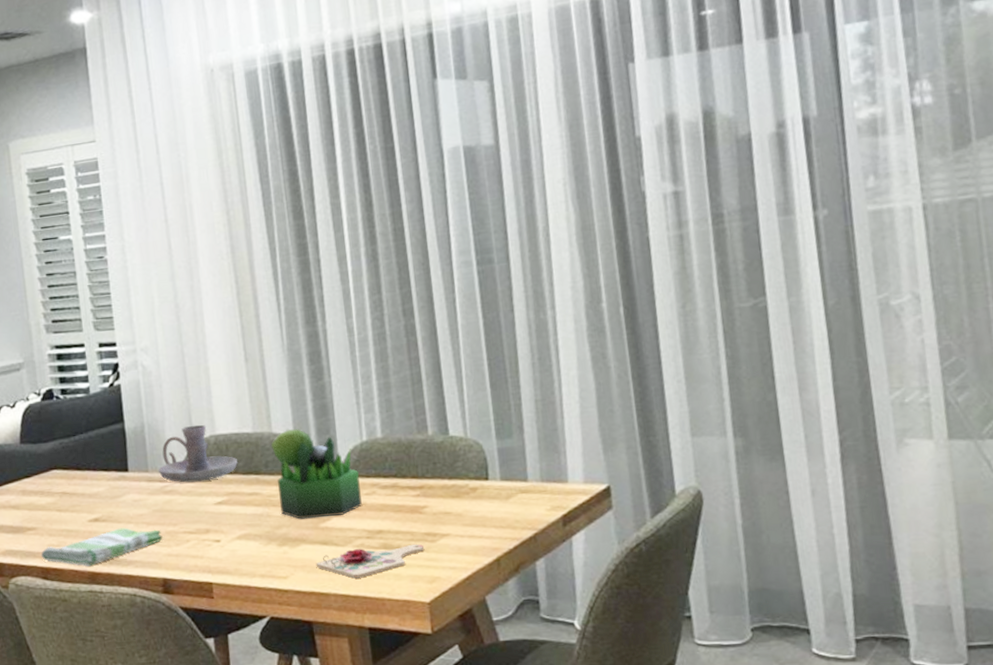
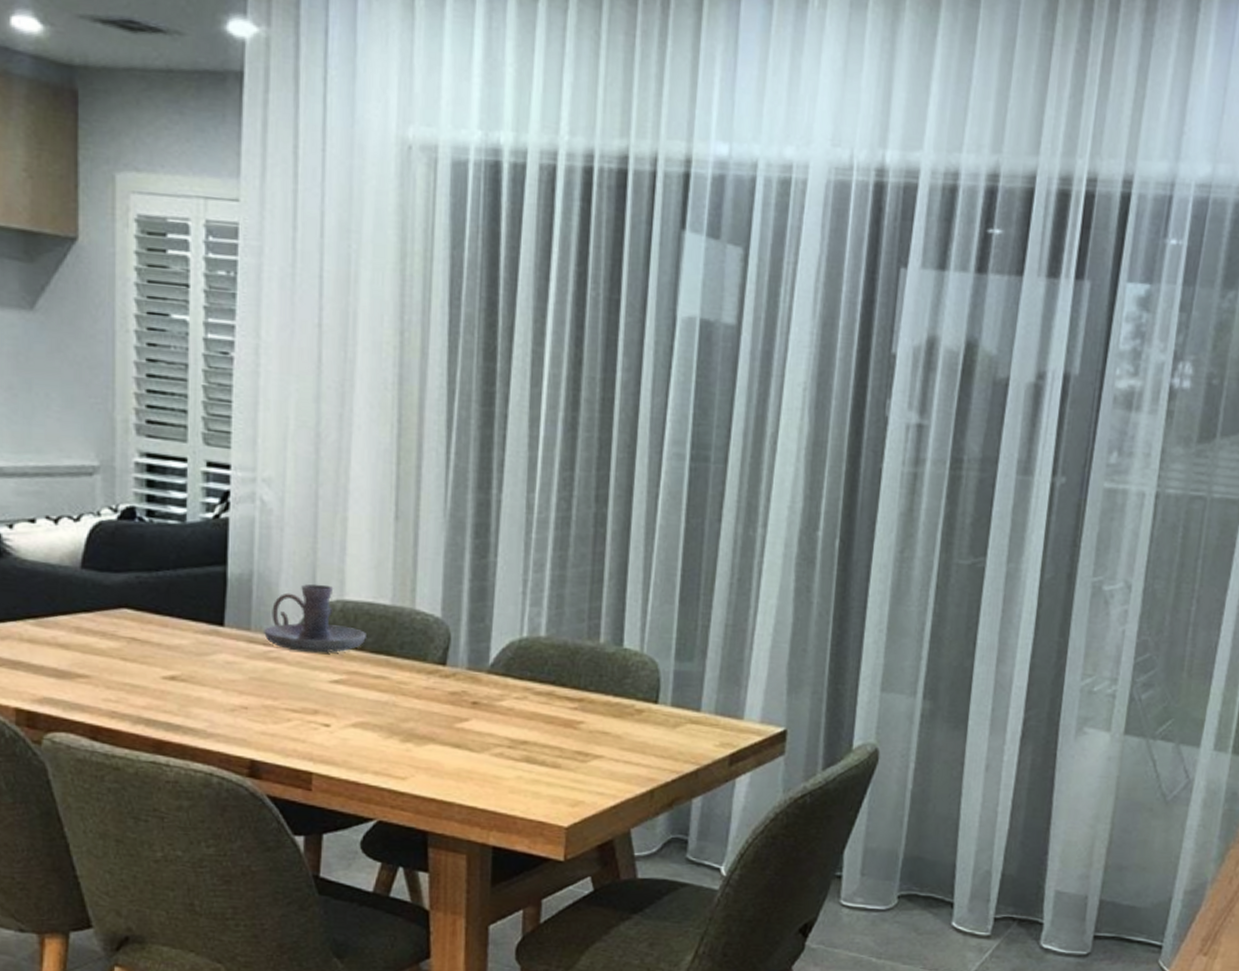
dish towel: present [41,527,163,566] -> none [91,692,257,732]
plant: present [270,428,362,520] -> none [410,608,511,719]
cutting board: present [315,543,425,579] -> none [442,757,573,791]

